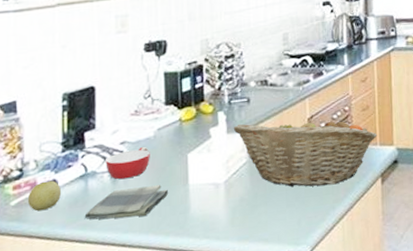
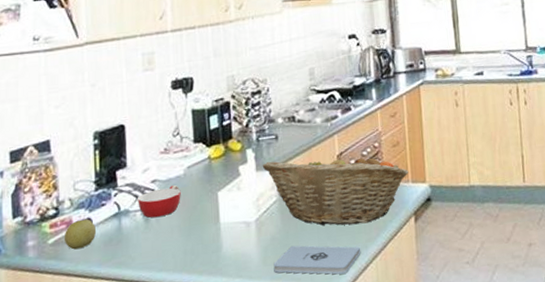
dish towel: present [84,185,168,220] -> none [119,223,200,258]
notepad: none [241,206,328,235] -> present [273,245,361,275]

